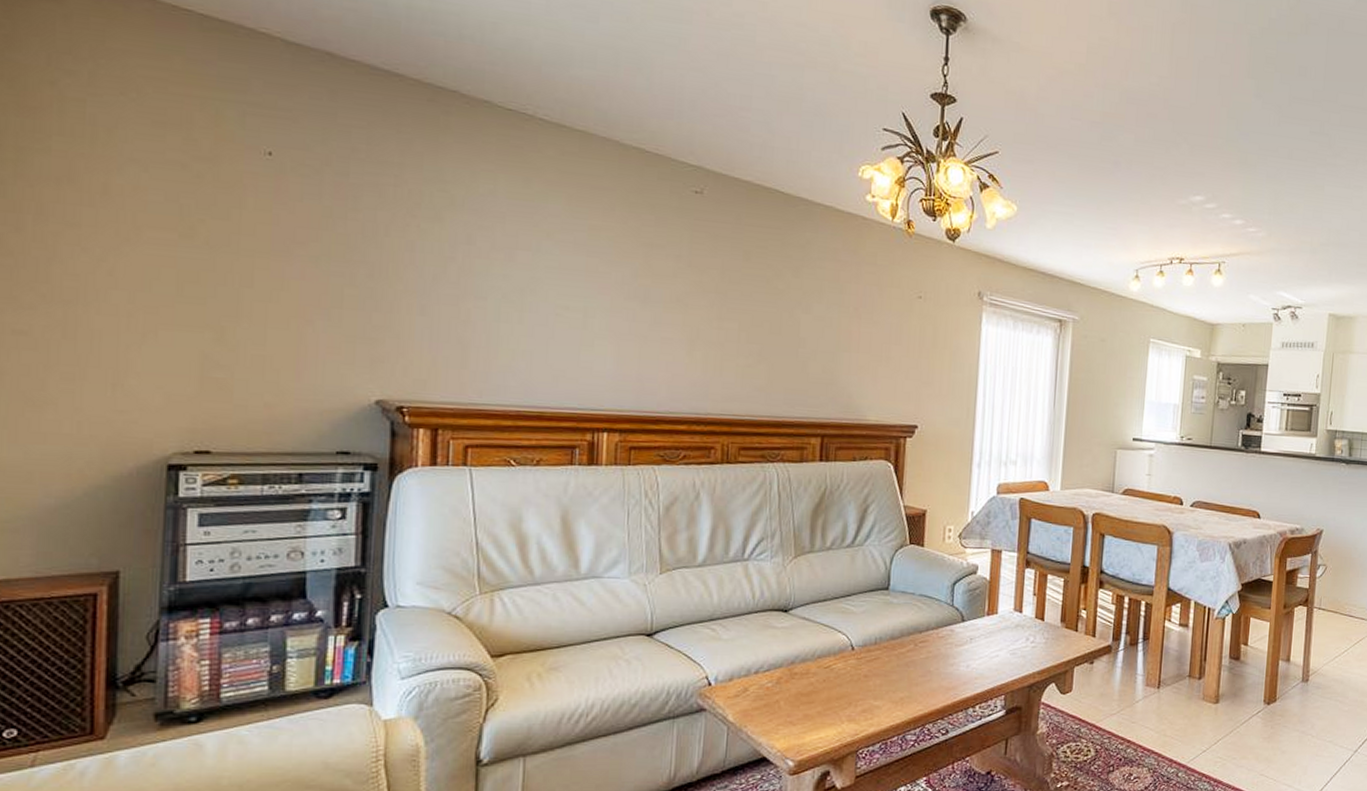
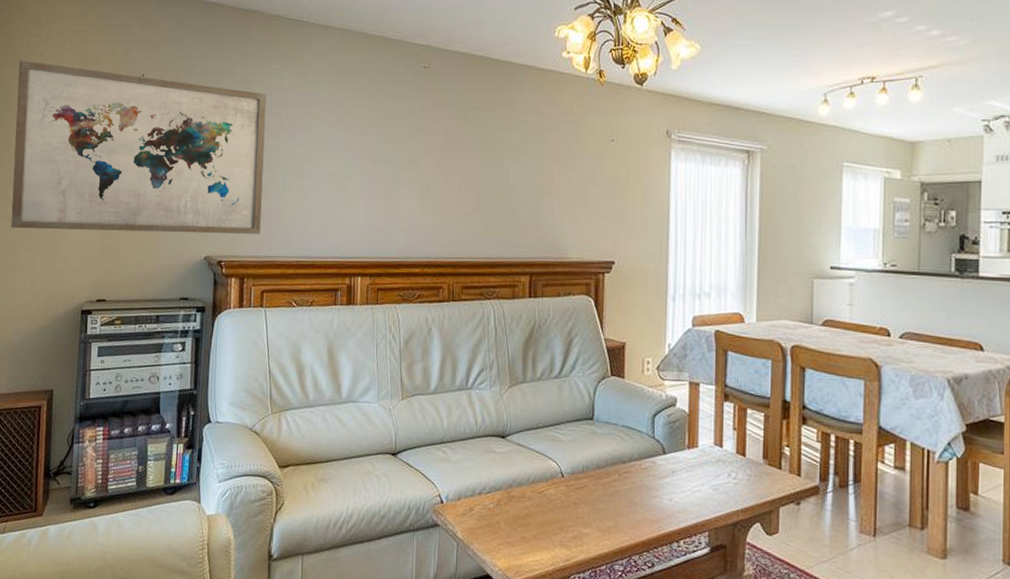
wall art: none [30,105,472,376] -> present [11,60,267,234]

